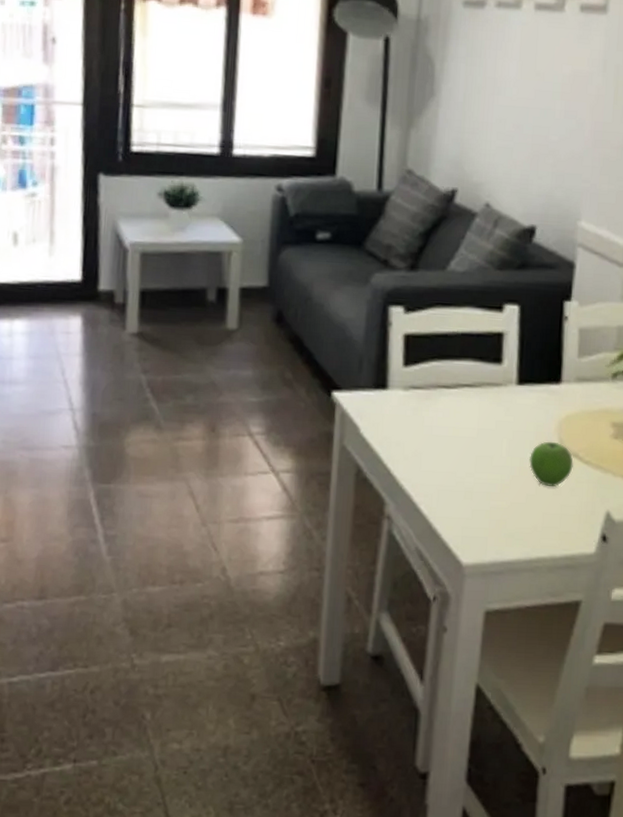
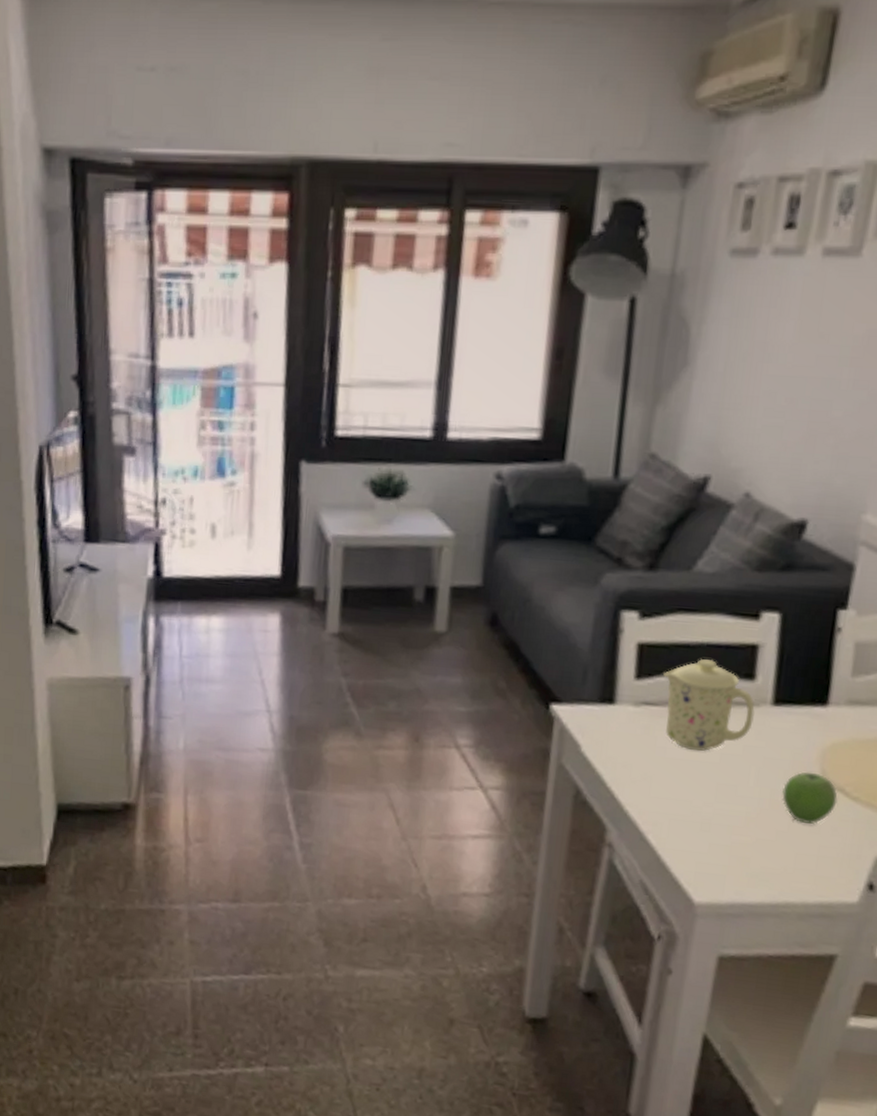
mug: none [427,347,503,428] -> present [663,659,755,752]

